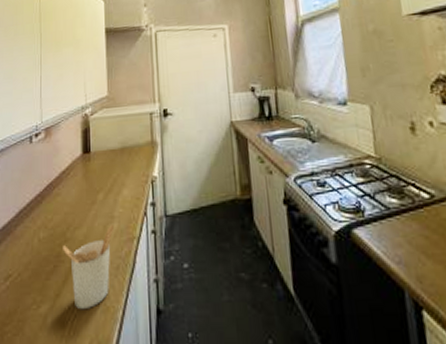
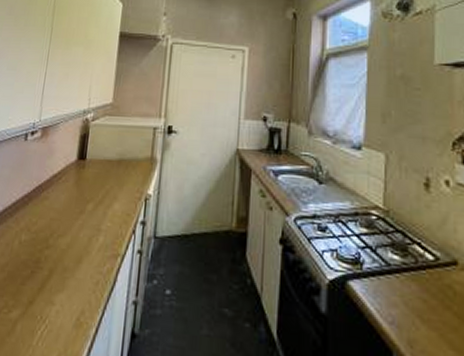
utensil holder: present [63,225,115,310] -> none [43,238,100,322]

